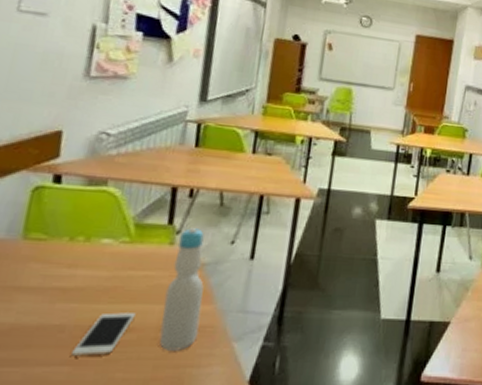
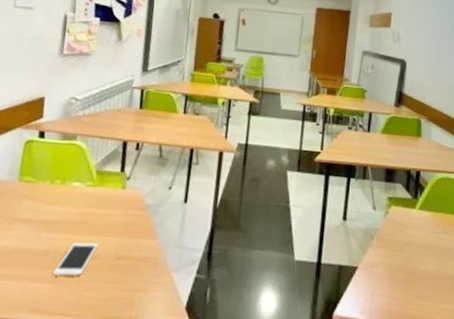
bottle: present [159,228,204,351] -> none [116,175,149,277]

